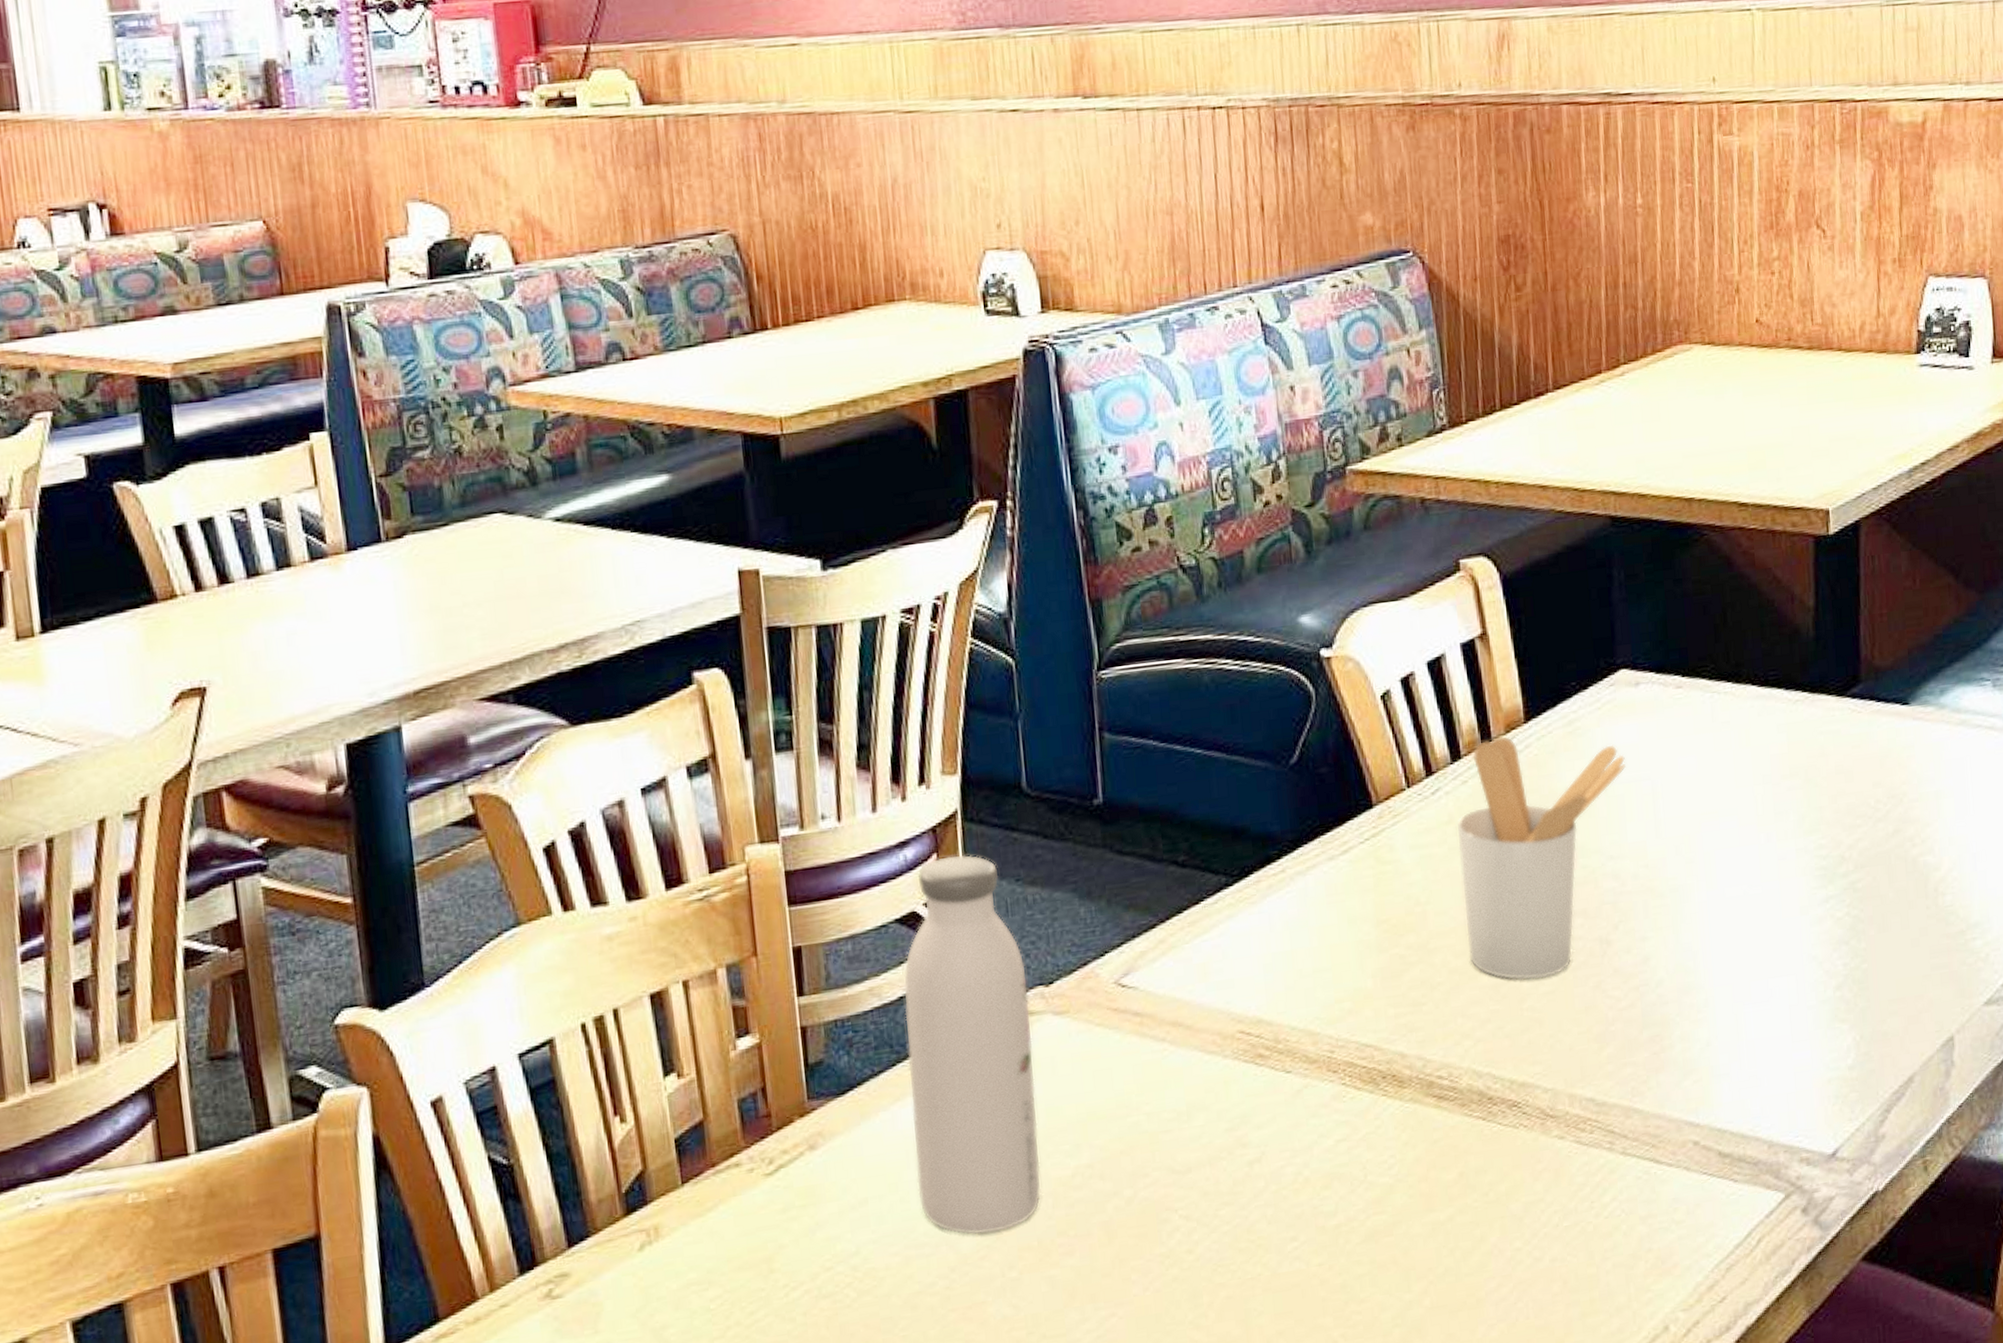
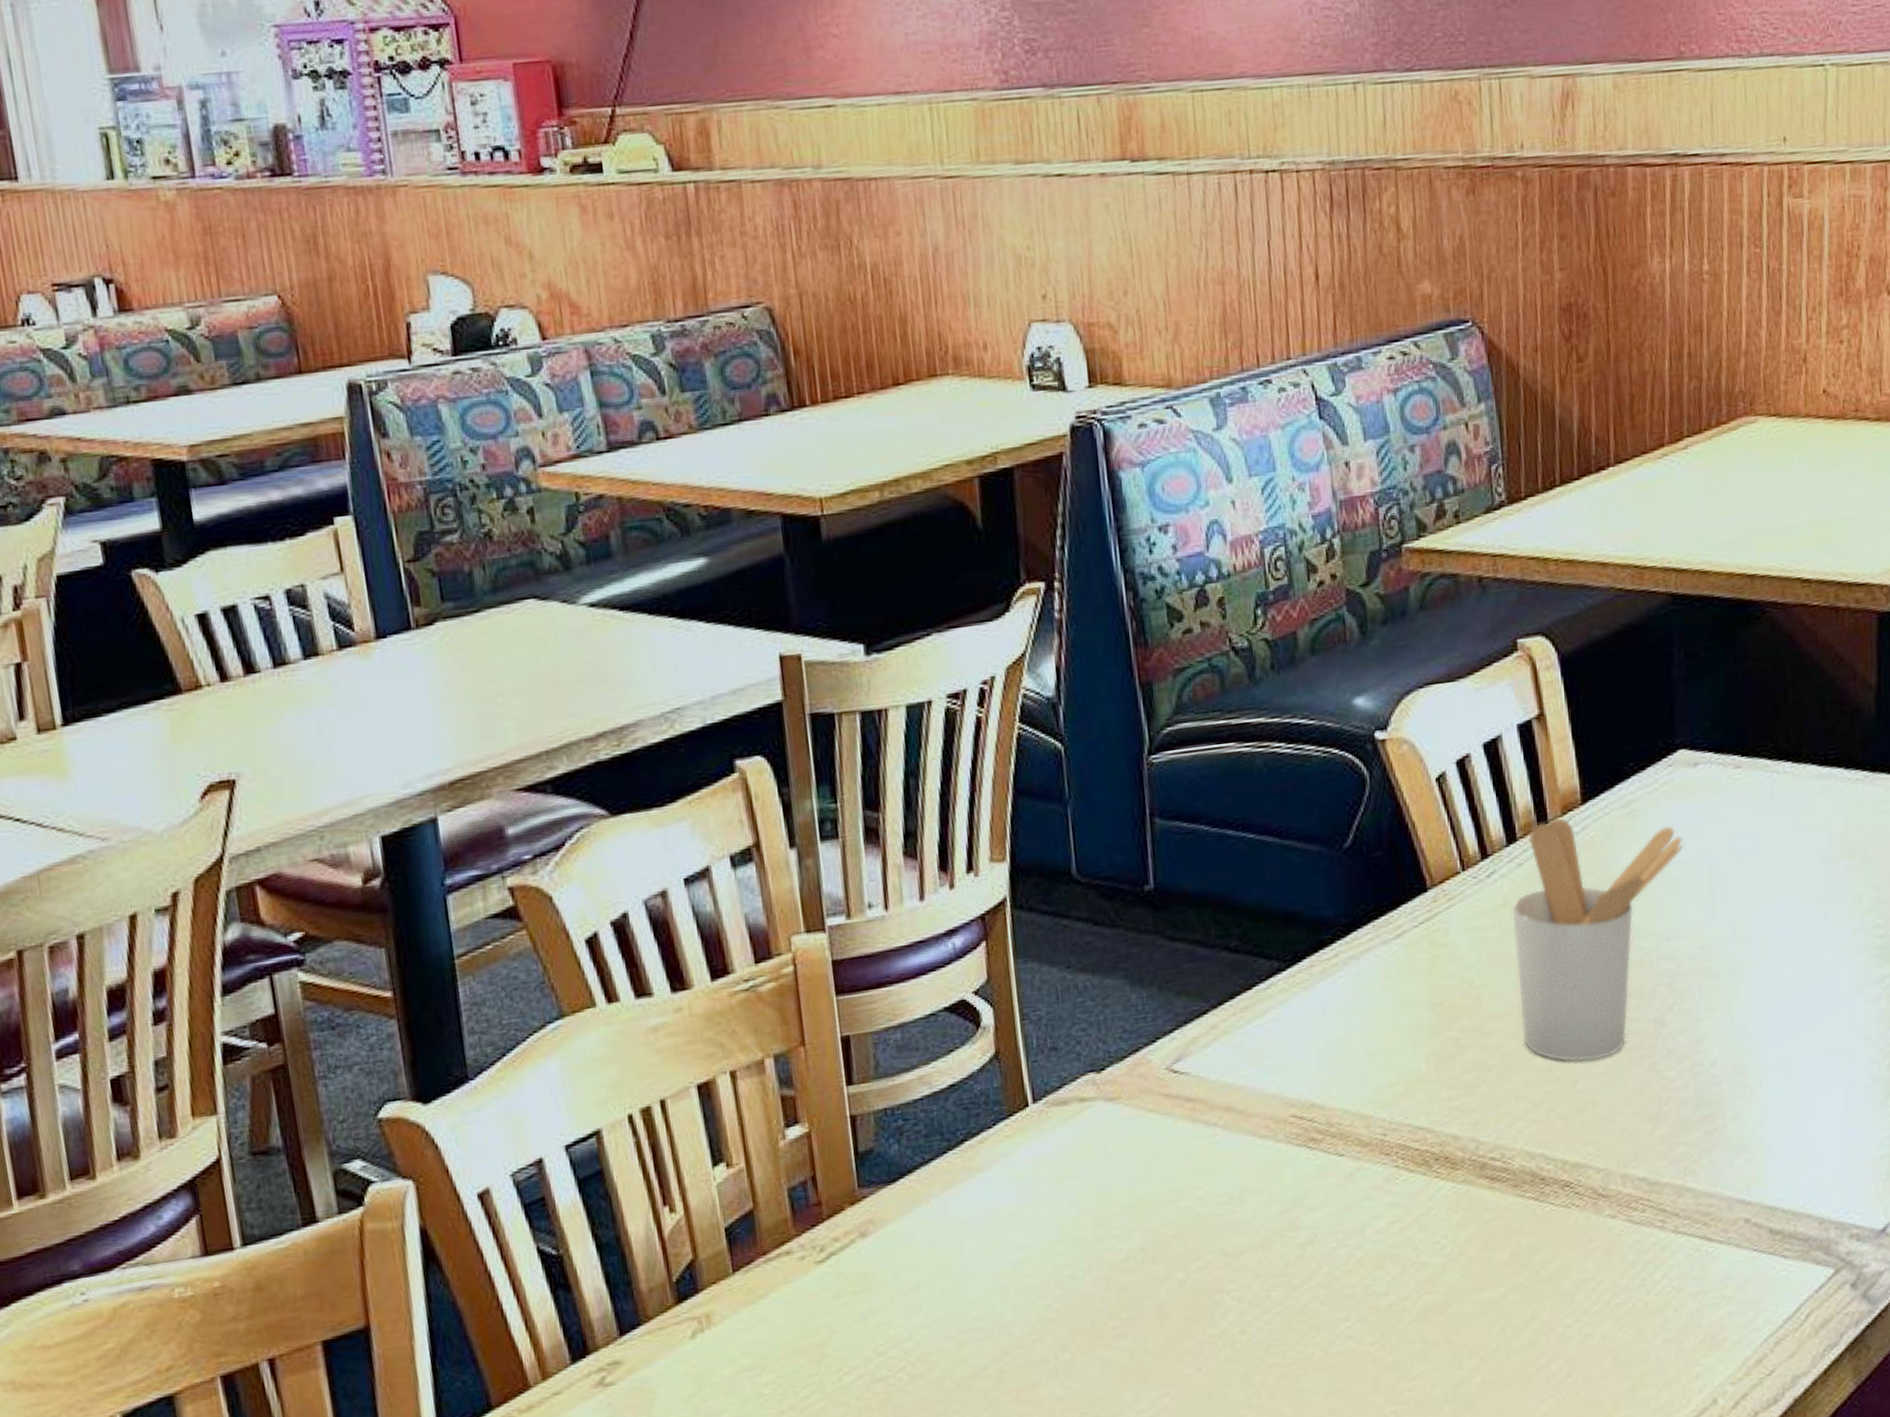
water bottle: present [903,854,1041,1235] -> none [953,942,1094,1319]

